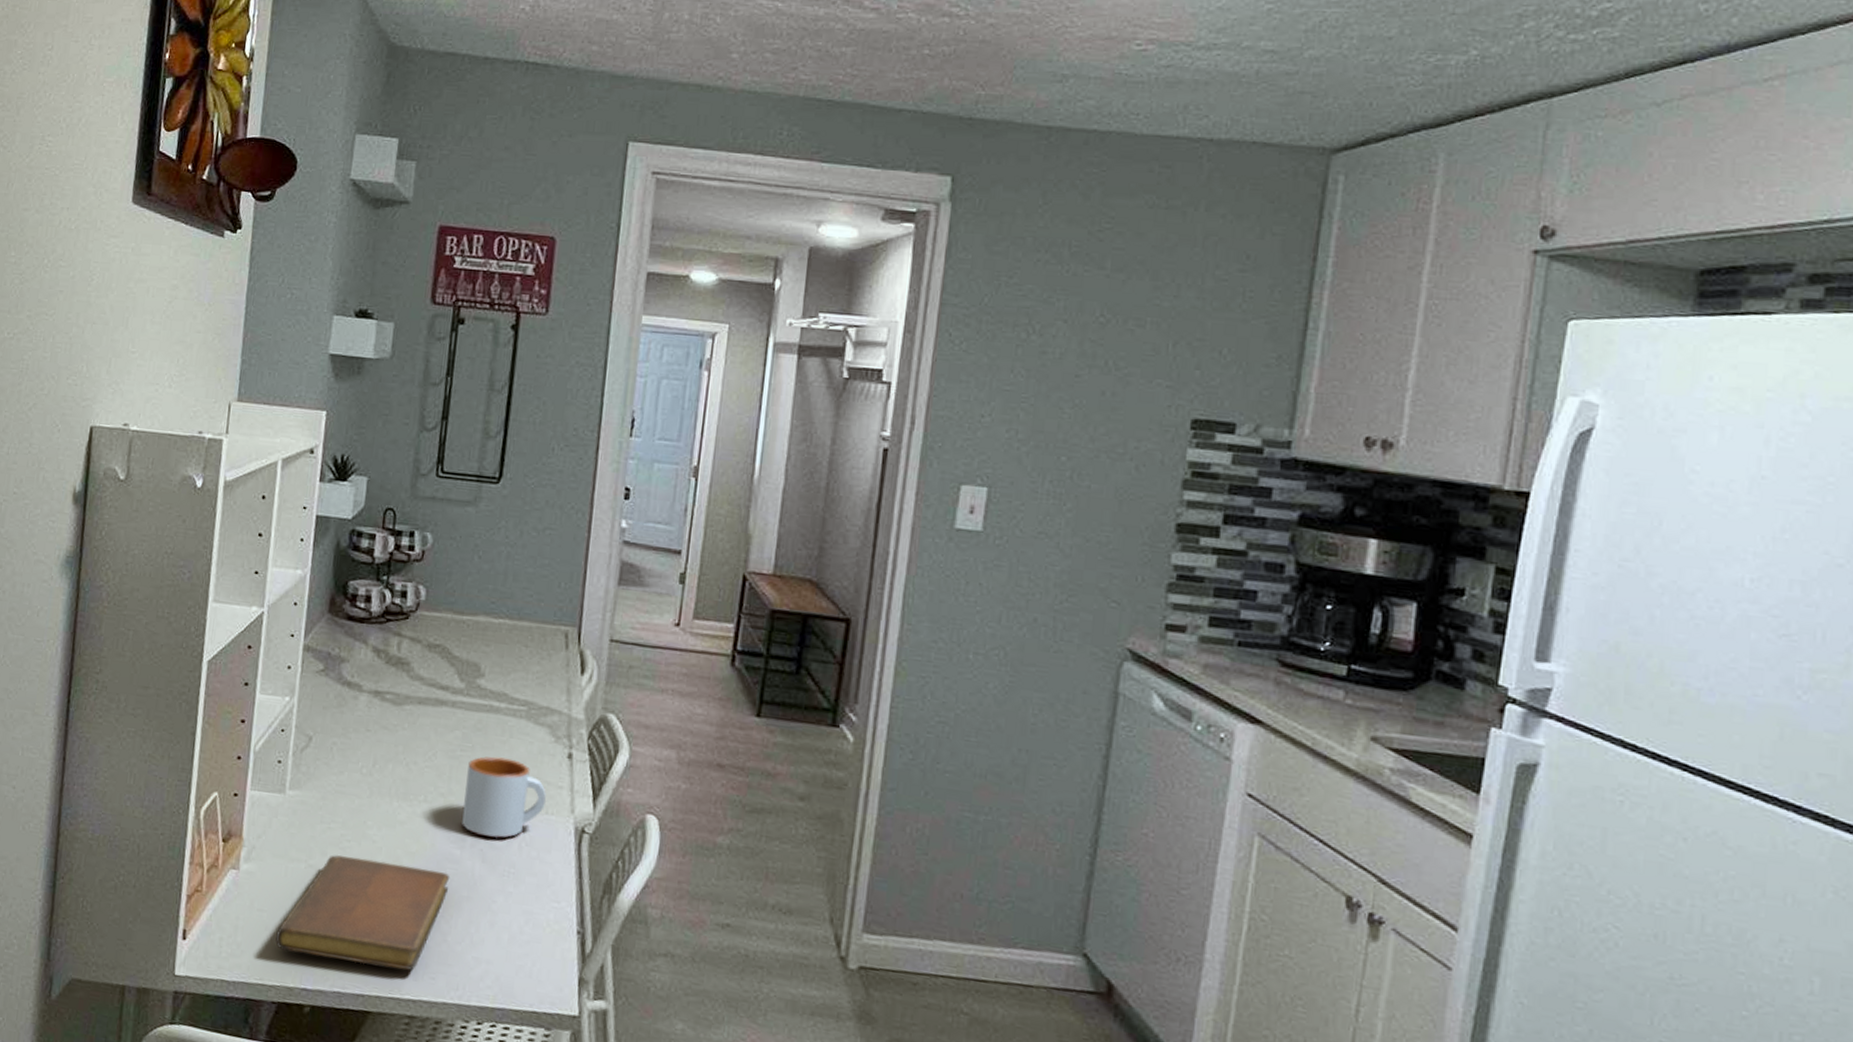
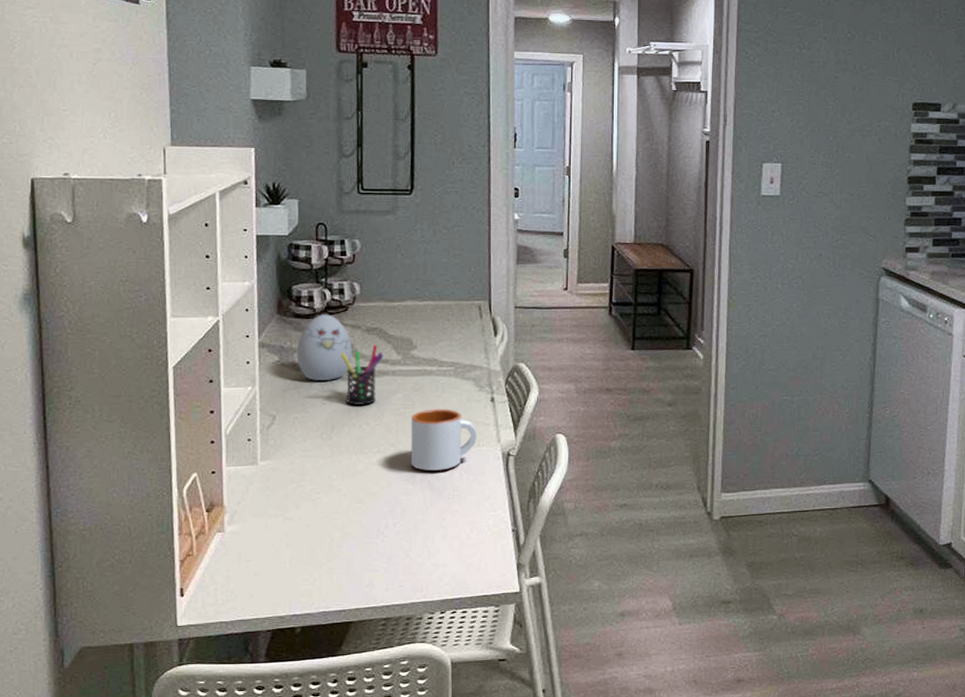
notebook: present [275,855,450,970] -> none [264,504,406,588]
decorative egg: none [343,619,410,703] -> present [296,314,353,381]
pen holder: none [394,665,444,740] -> present [341,345,384,405]

